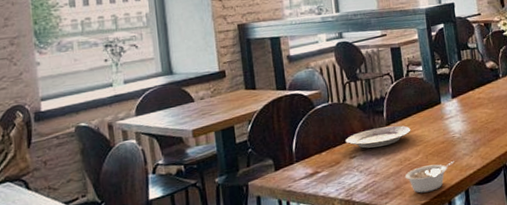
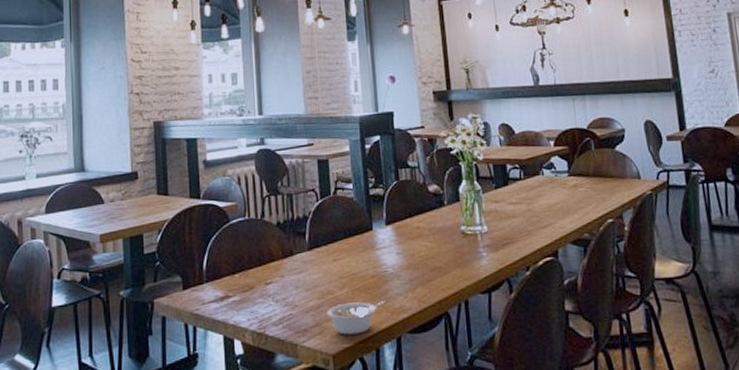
plate: present [345,125,411,149] -> none [261,251,336,275]

